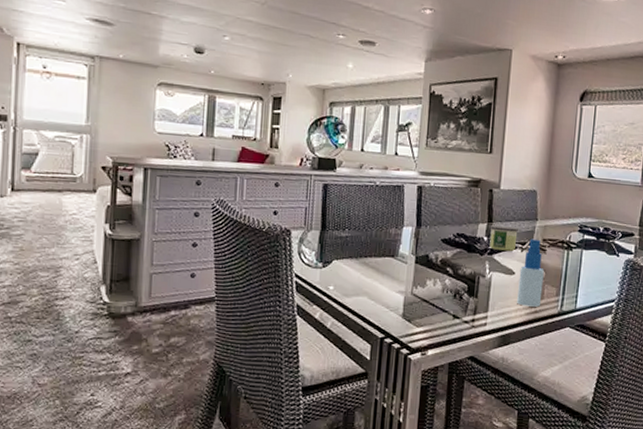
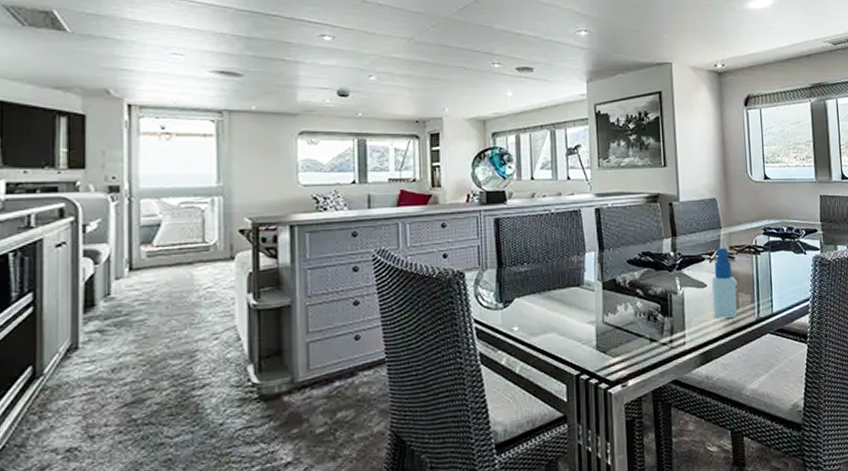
candle: present [489,225,519,251] -> none [674,238,705,264]

